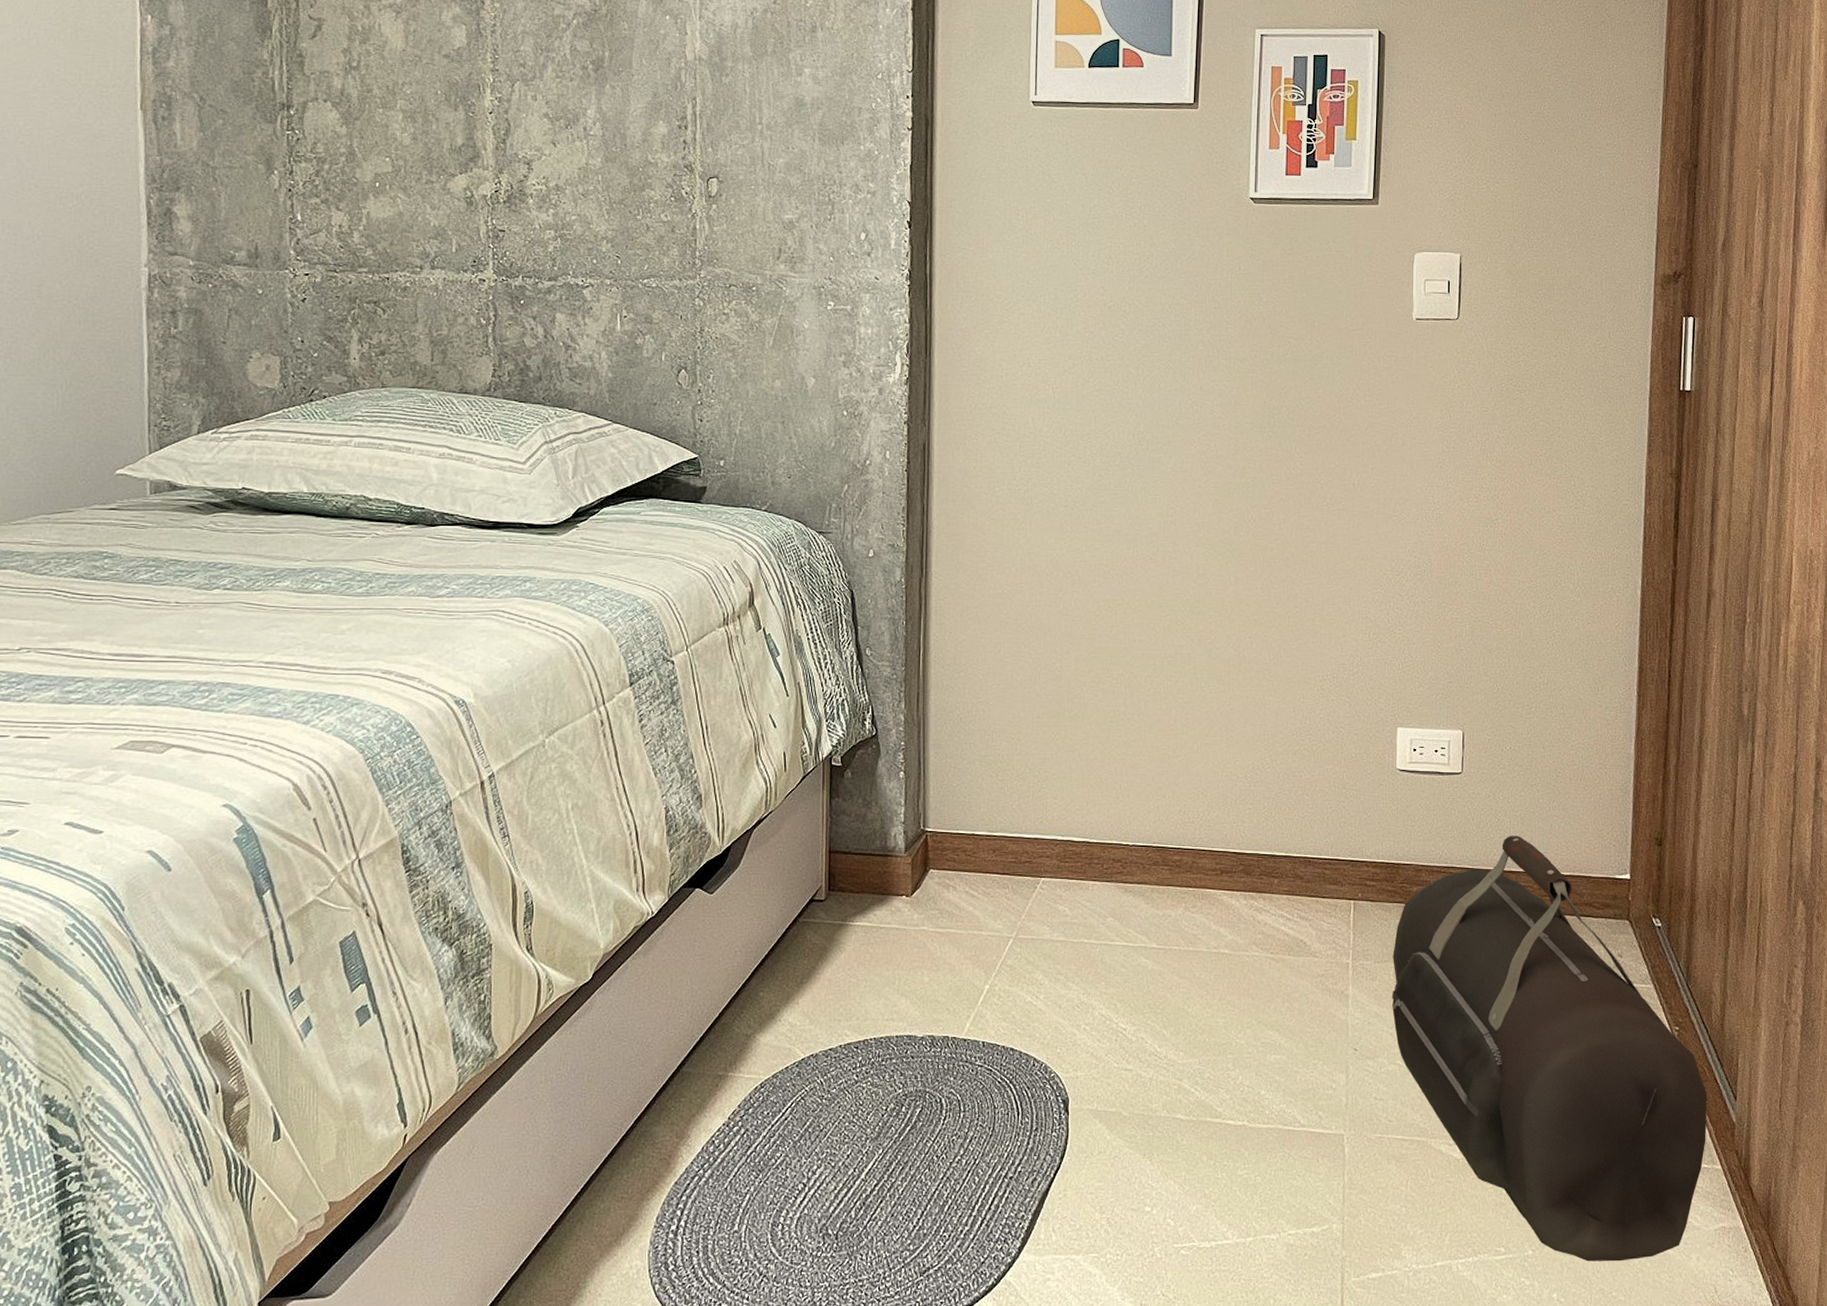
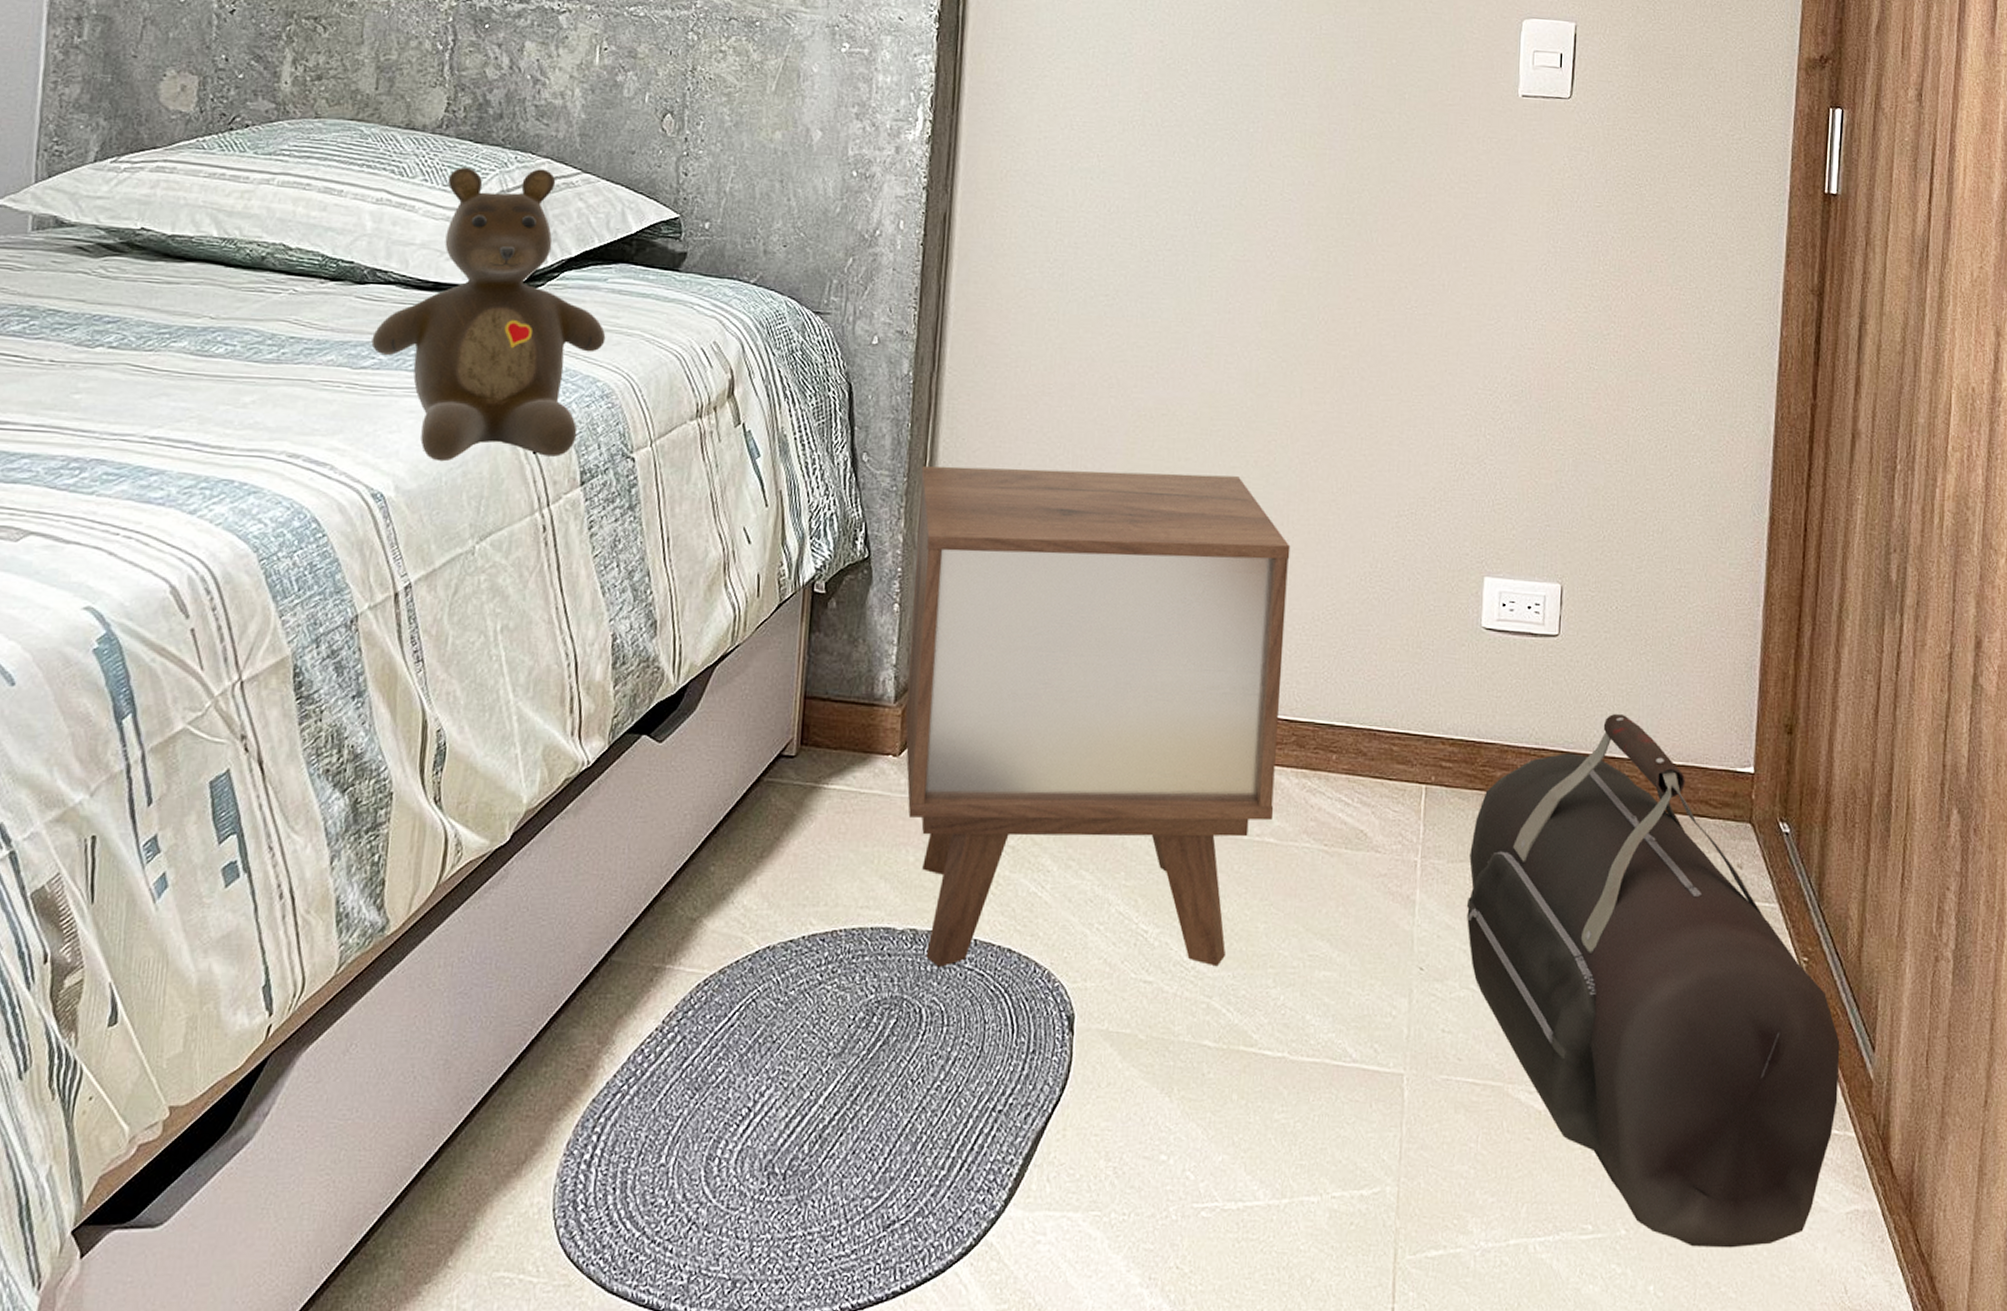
teddy bear: none [445,422,642,671] -> present [371,166,606,462]
nightstand: none [914,653,1232,1065] -> present [905,466,1291,967]

